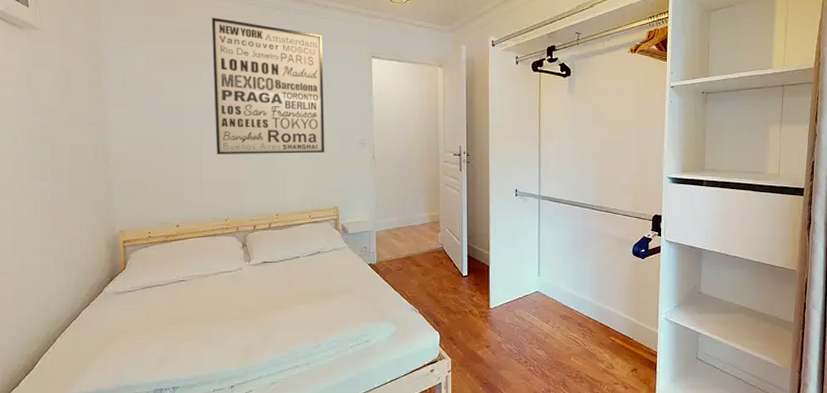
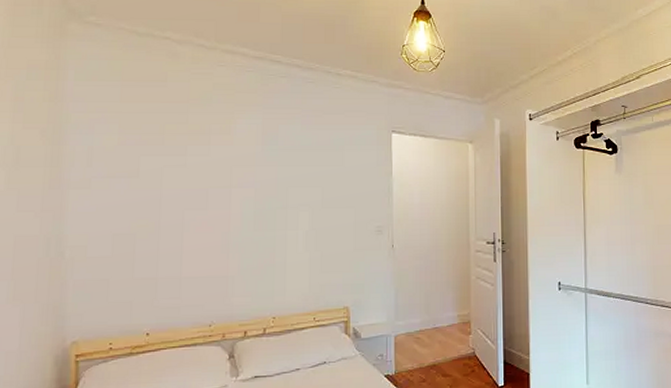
wall art: present [211,17,325,154] -> none [200,85,335,246]

